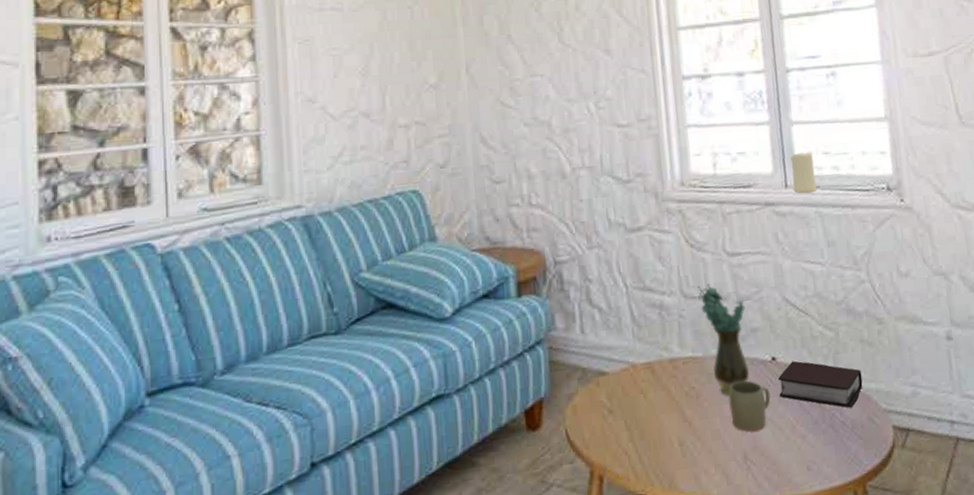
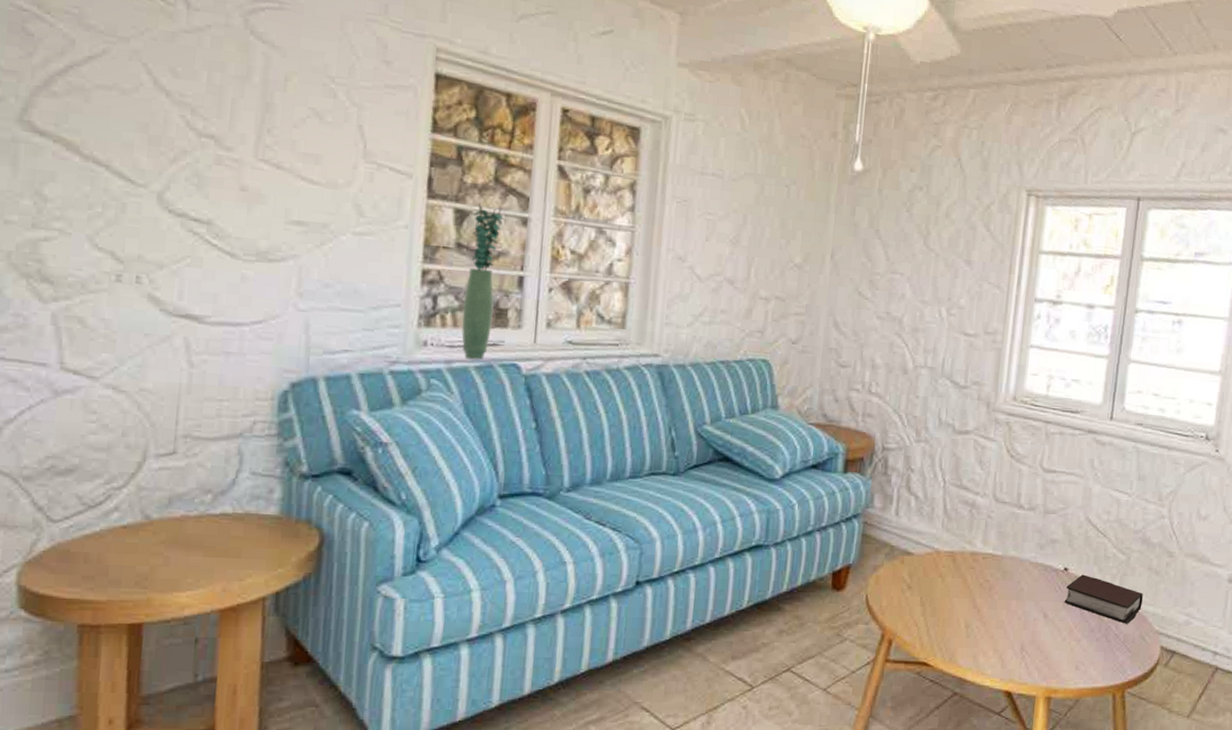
vase: none [85,80,119,248] -> present [461,203,503,360]
vase: present [697,284,749,396] -> none [1008,493,1050,593]
mug: present [728,380,771,432] -> none [1016,583,1056,627]
candle: present [790,152,817,194] -> none [1117,390,1143,429]

